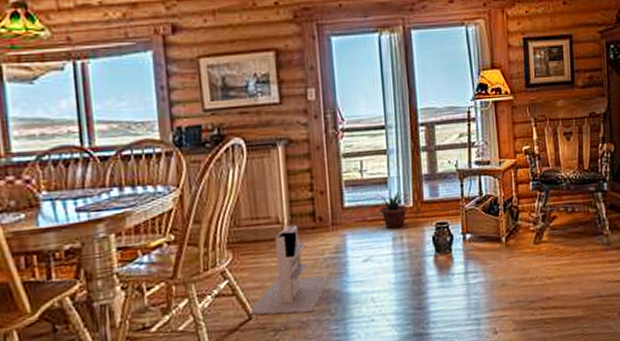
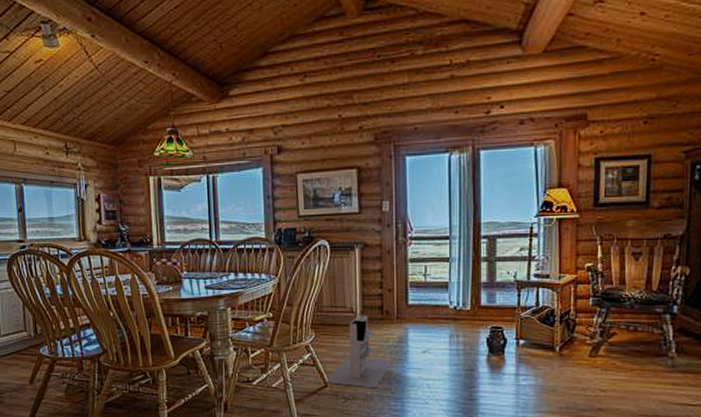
potted plant: present [375,192,409,230] -> none [436,296,467,328]

